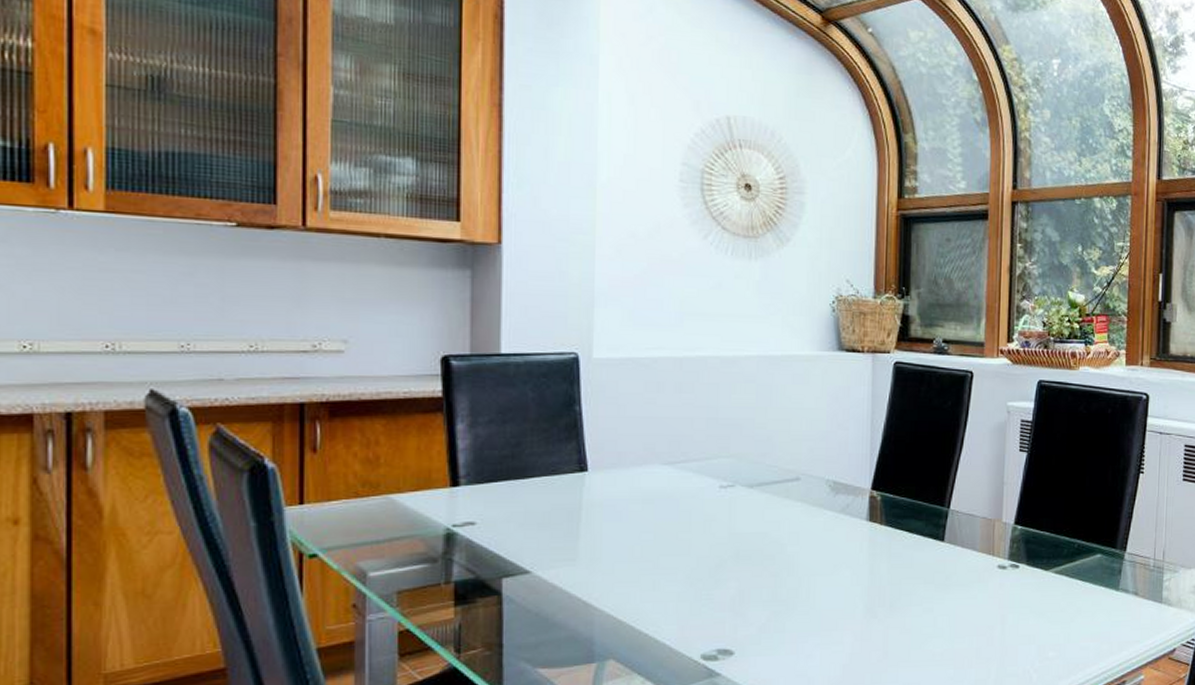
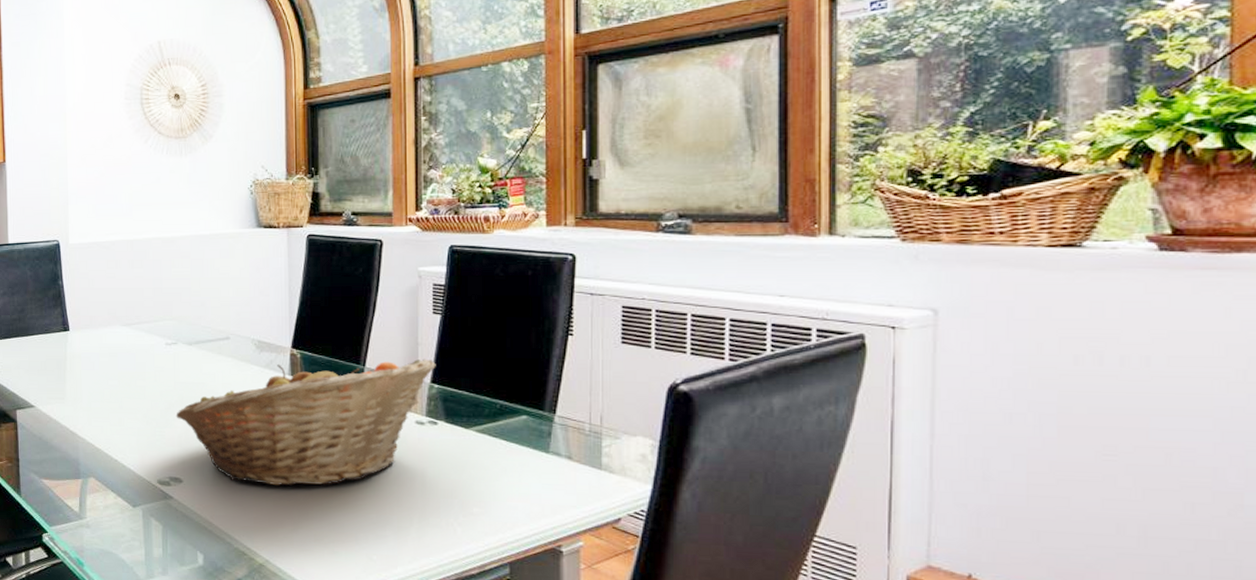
fruit basket: none [728,498,1020,649] -> present [176,358,436,486]

